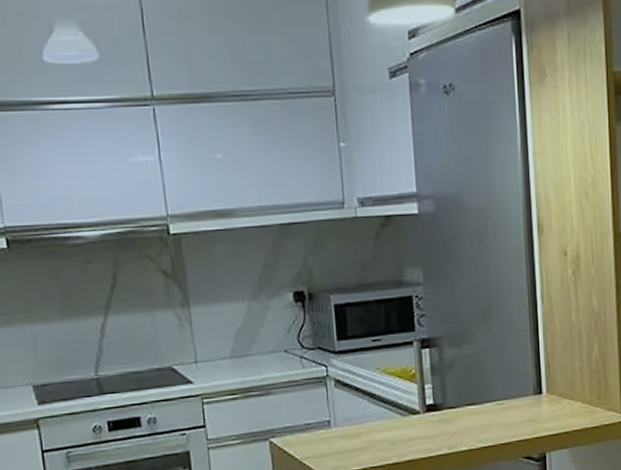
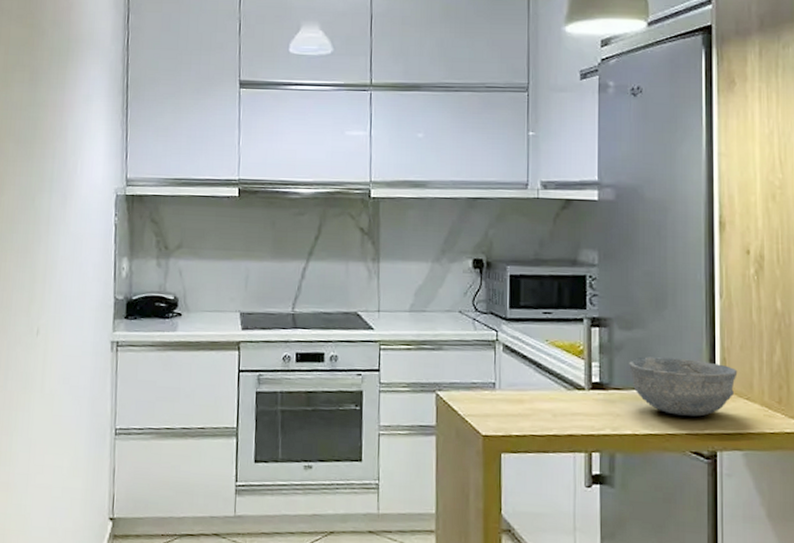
bowl: none [459,368,561,425] -> present [628,356,738,417]

